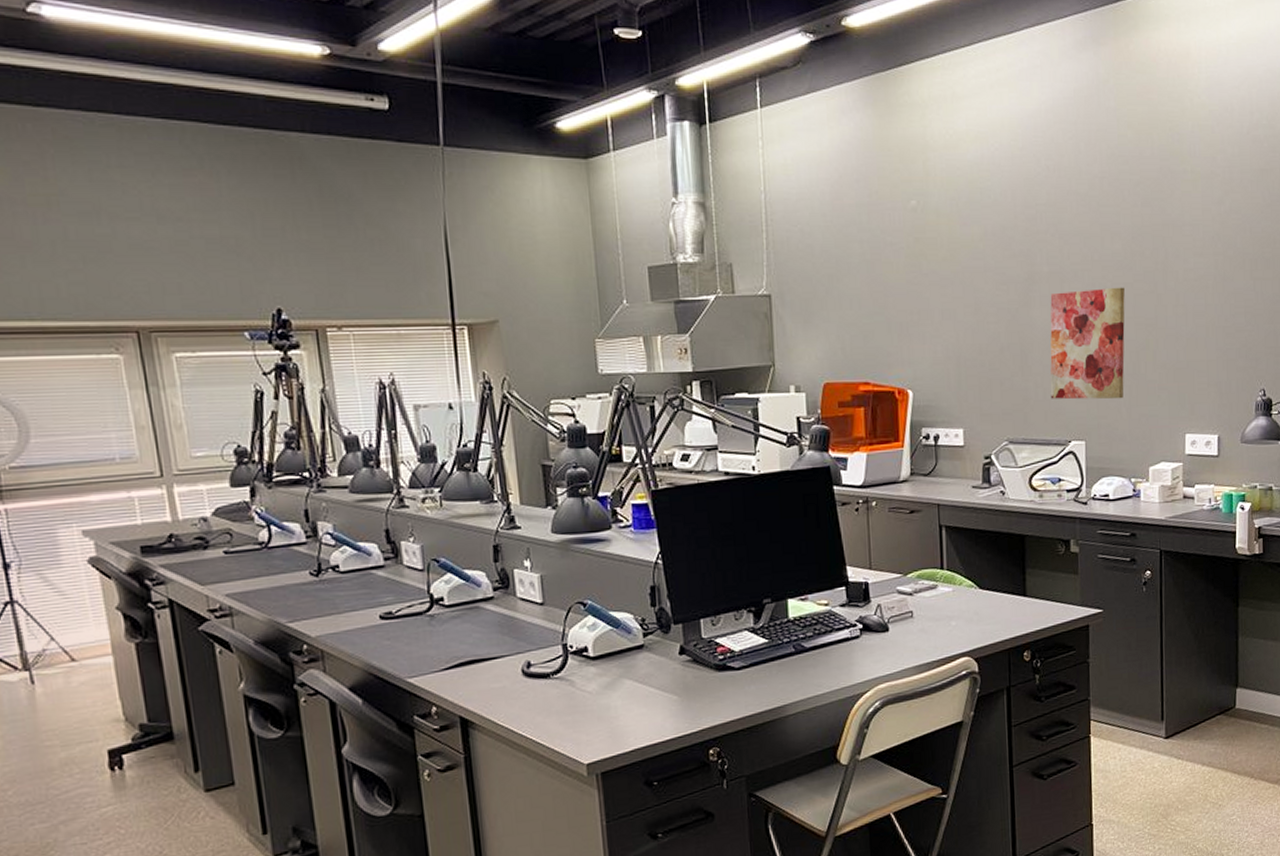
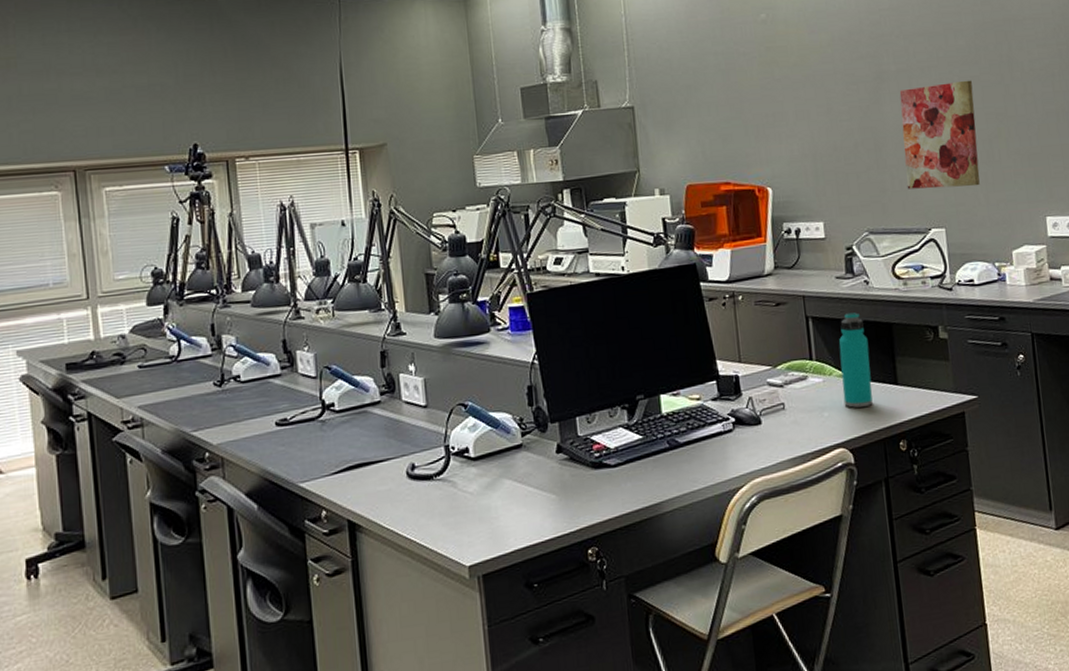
water bottle: none [971,523,1001,618] -> present [839,312,873,408]

